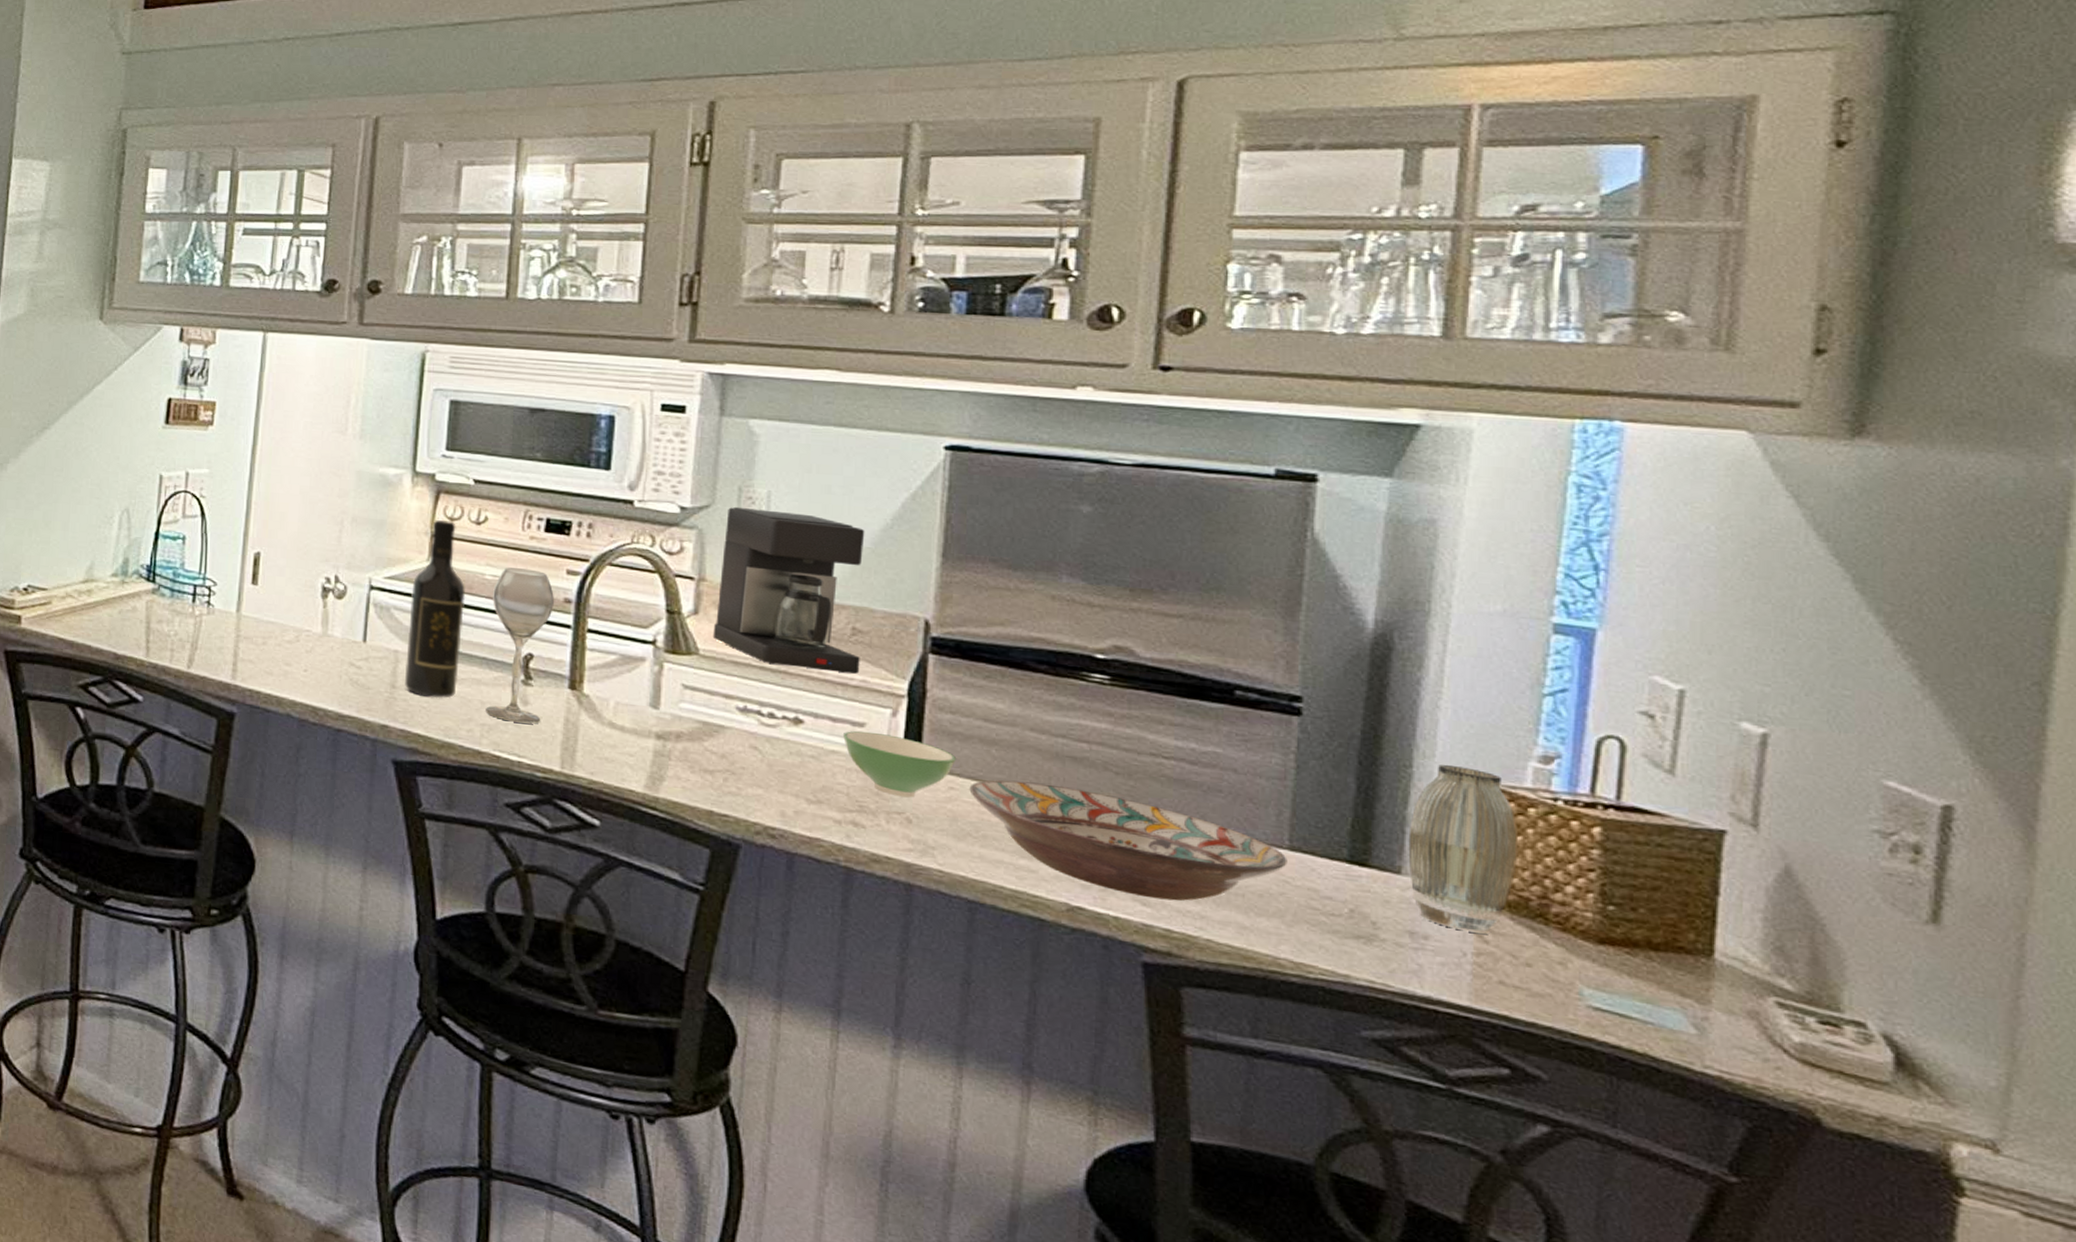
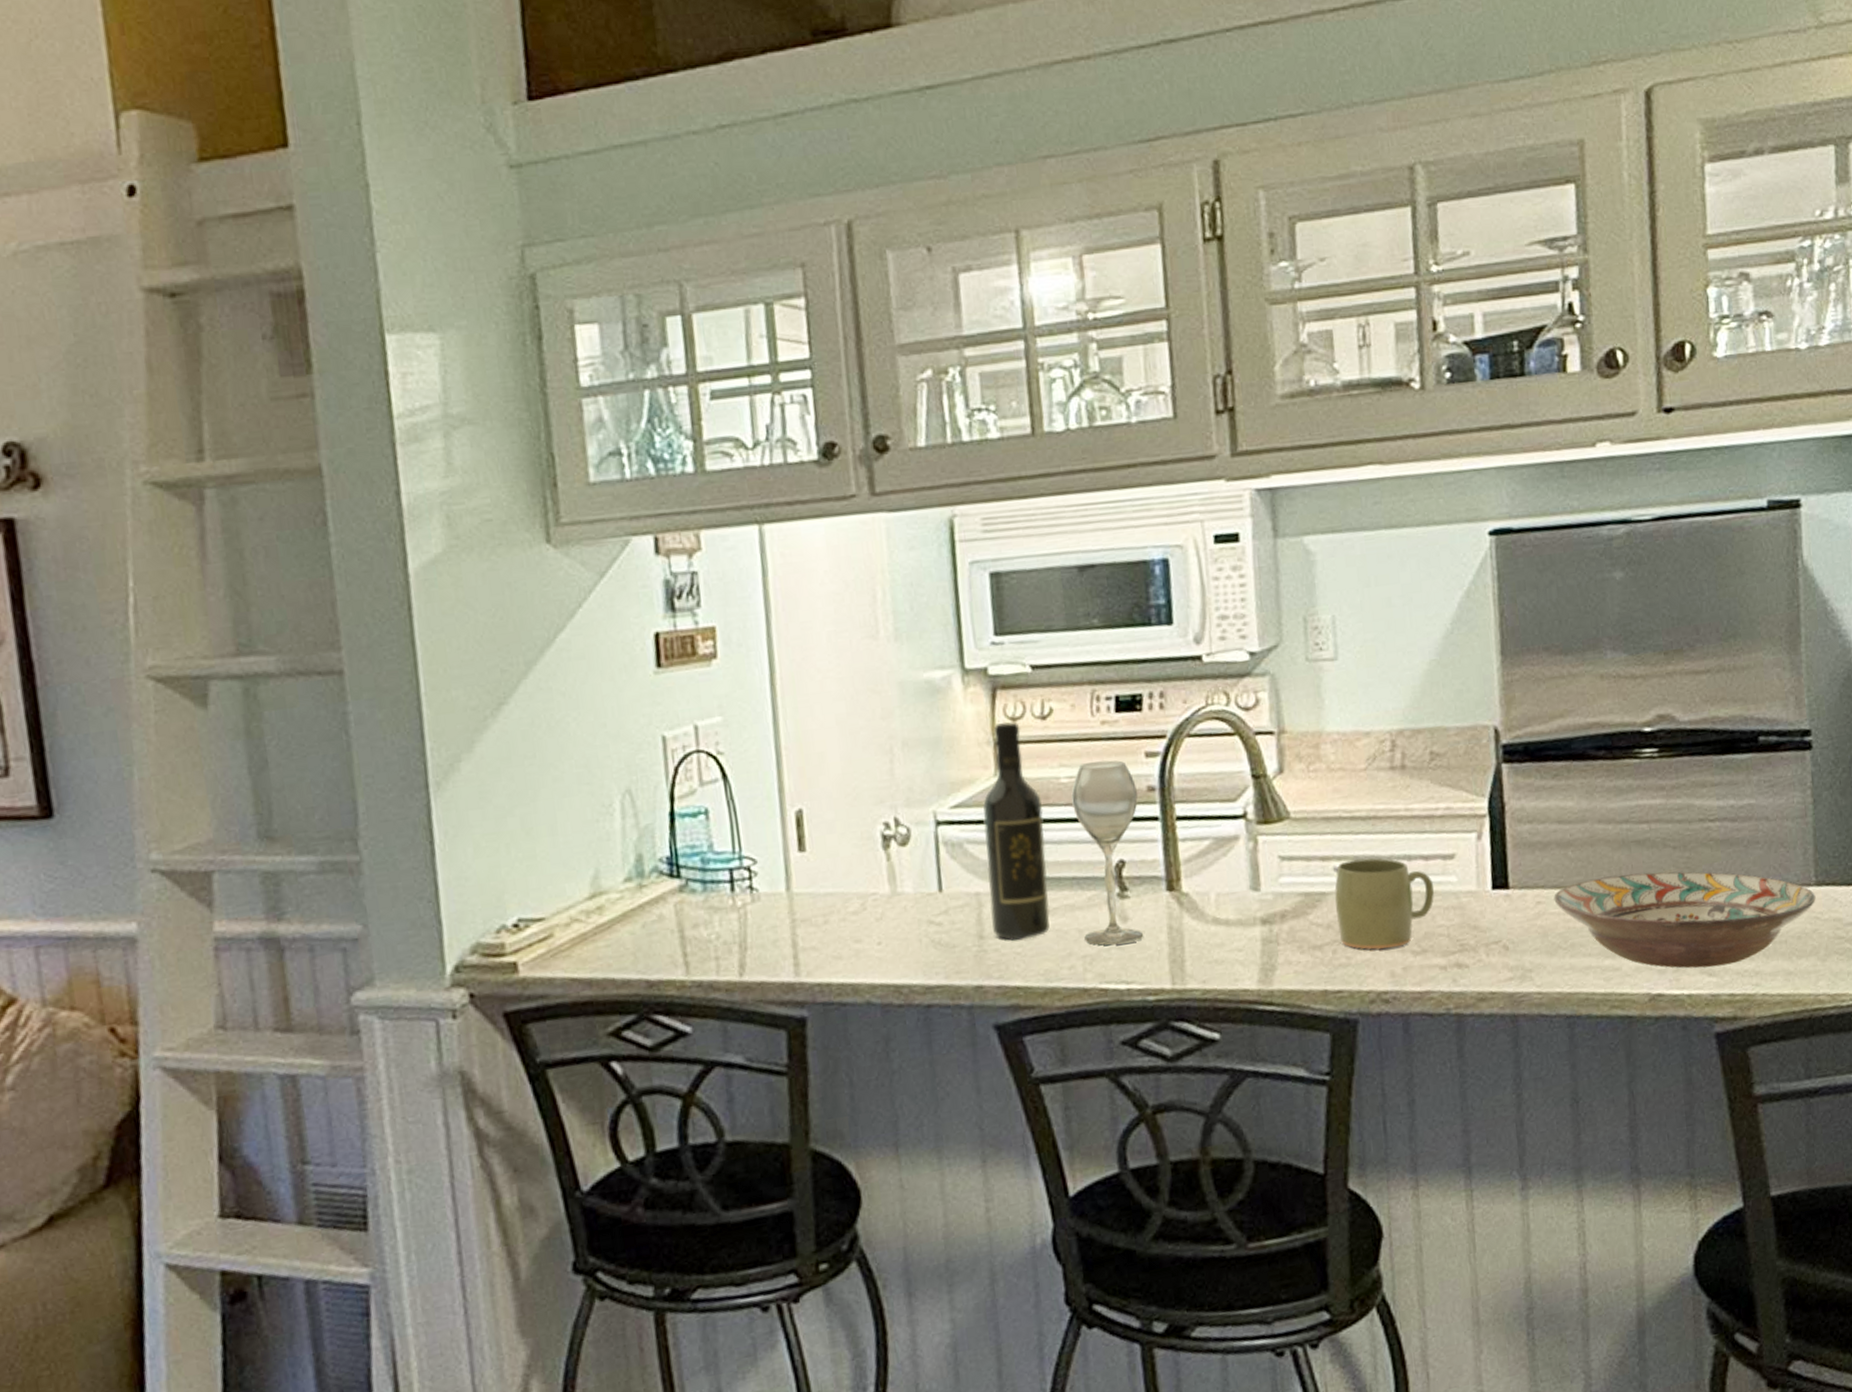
coffee maker: present [712,506,865,674] -> none [1296,634,1443,811]
mug: none [732,703,839,792] -> present [1334,858,1435,950]
bowl: present [842,731,957,798] -> none [1435,860,1540,926]

